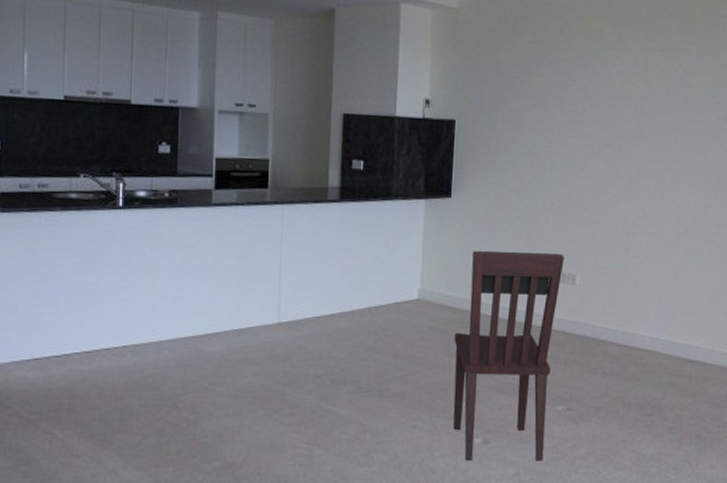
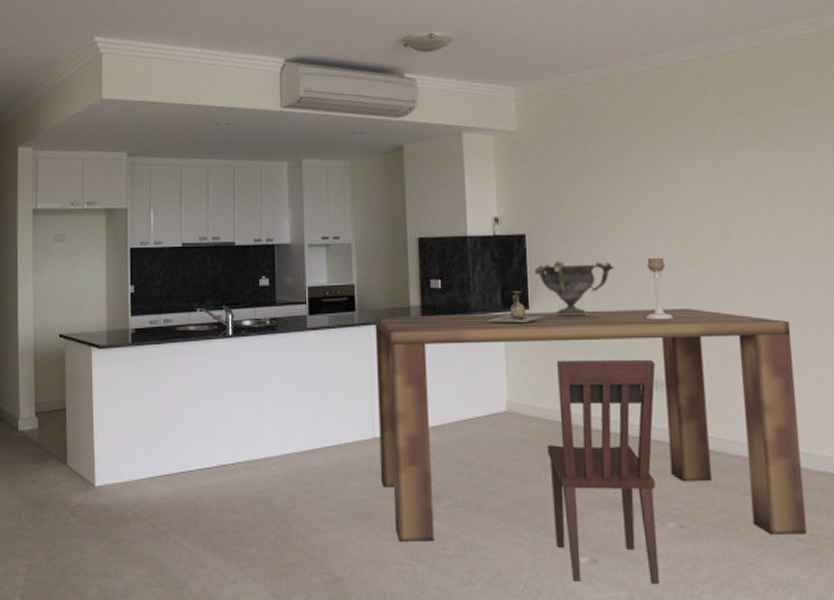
dining table: none [283,195,687,426] -> present [374,309,807,542]
decorative vase: none [408,177,465,211] -> present [488,290,544,323]
decorative bowl: none [460,150,539,208] -> present [534,261,615,316]
candle holder: none [562,154,587,215] -> present [646,257,674,319]

